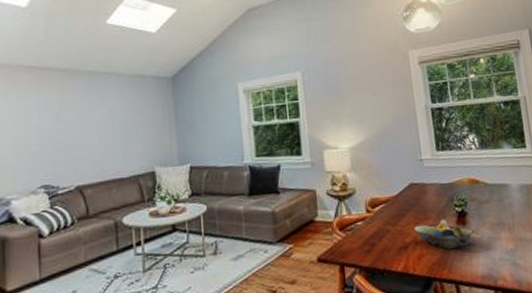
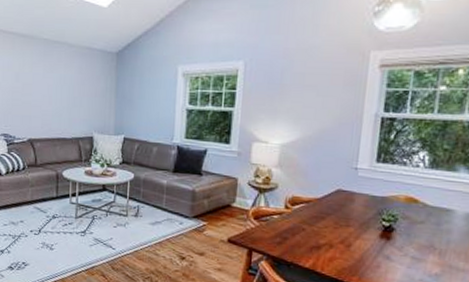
decorative bowl: present [414,219,474,249] -> none [331,230,398,260]

